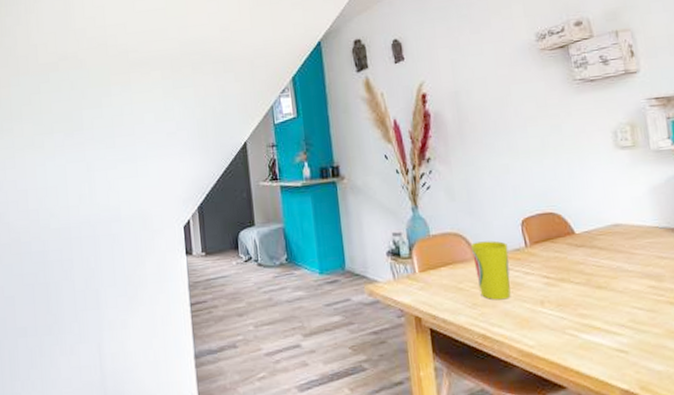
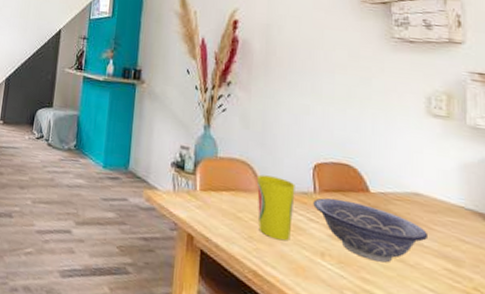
decorative bowl: none [526,246,632,296] -> present [313,197,429,263]

